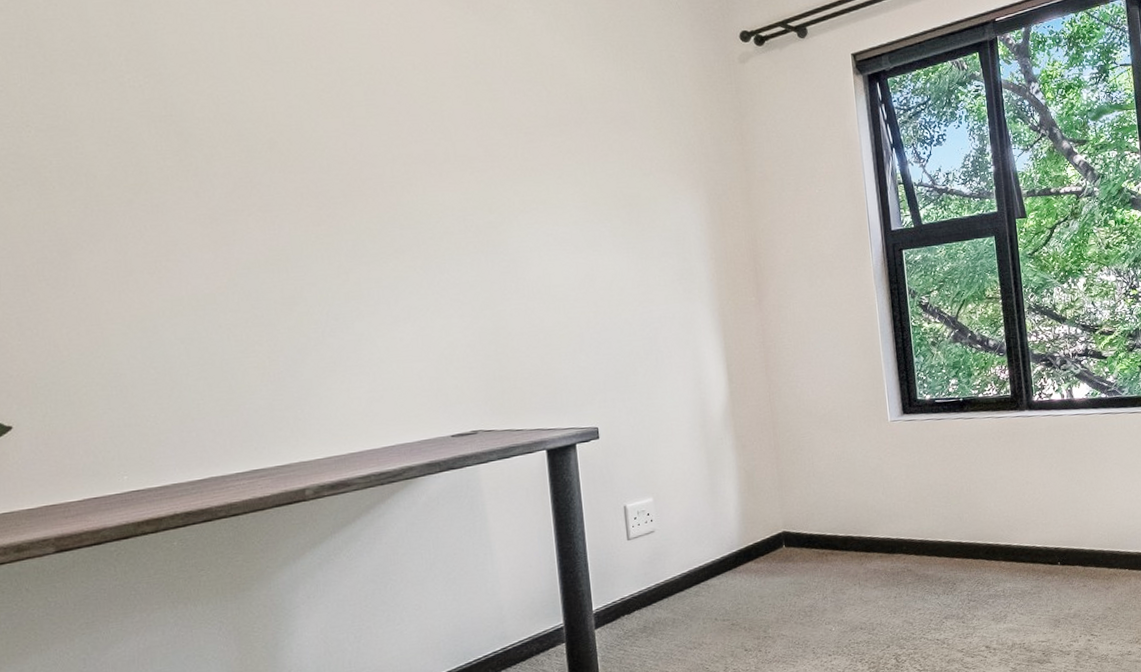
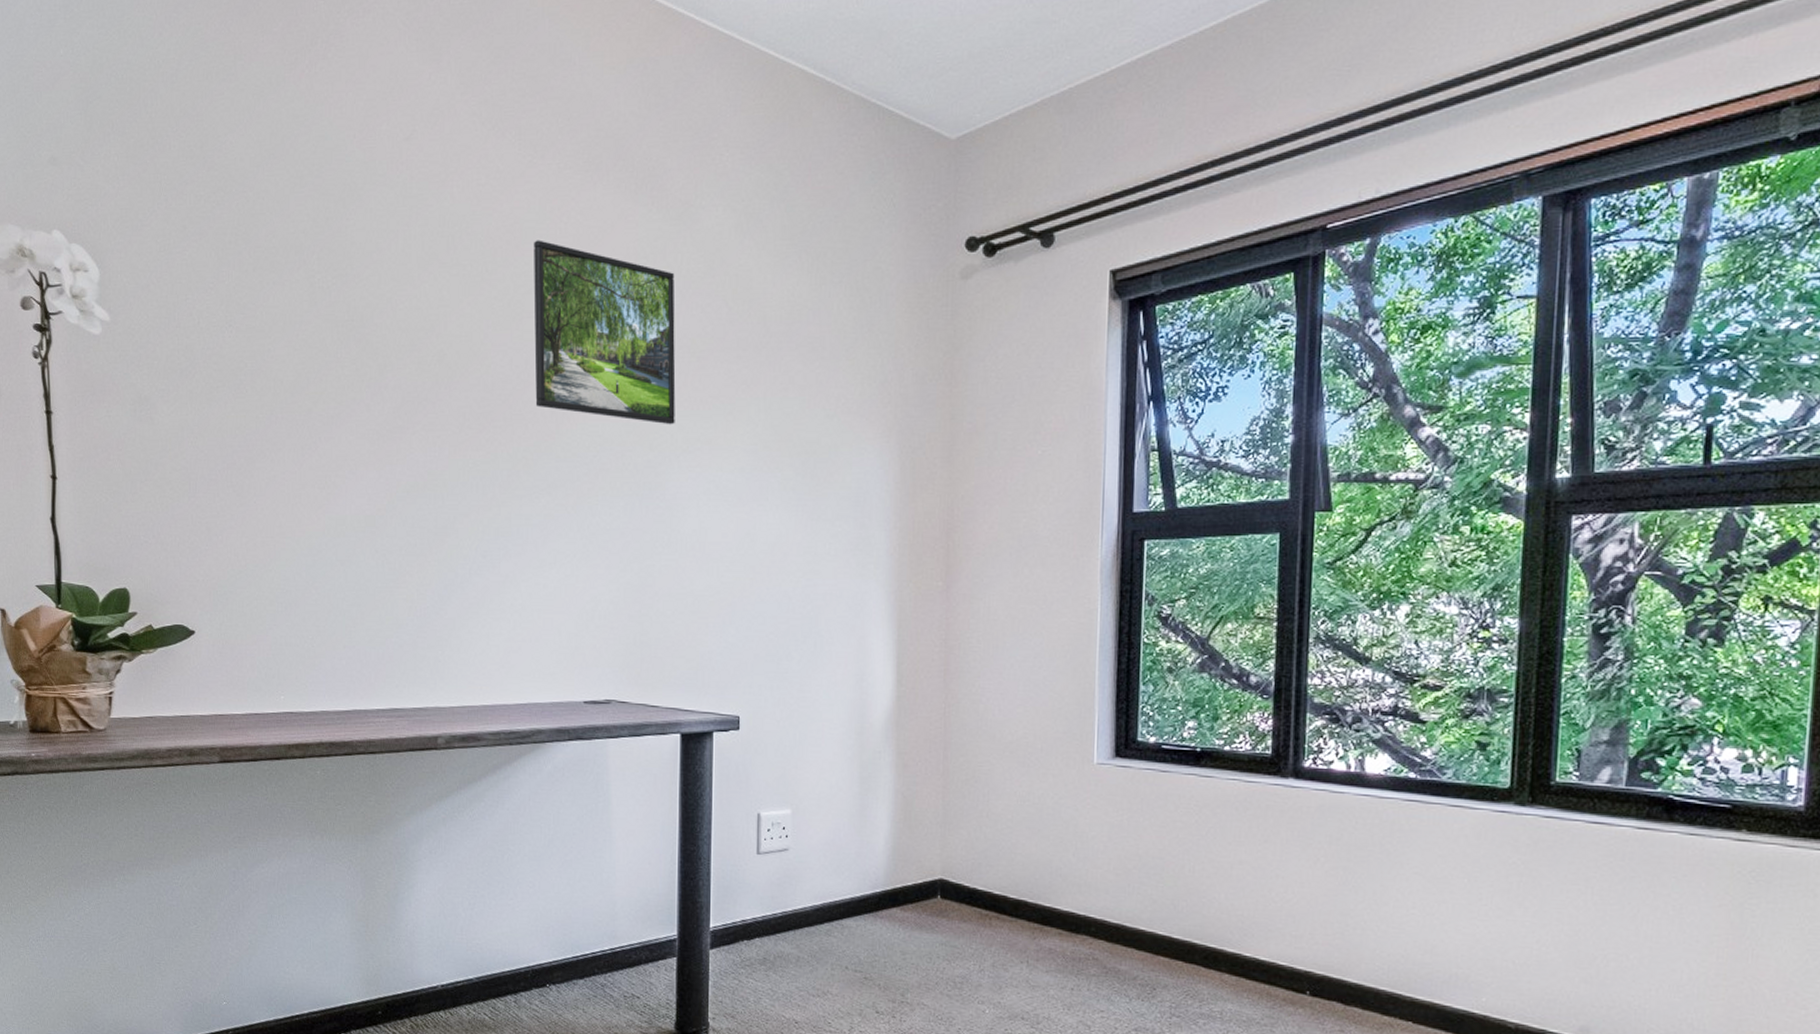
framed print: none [357,39,510,191] -> present [534,240,676,425]

